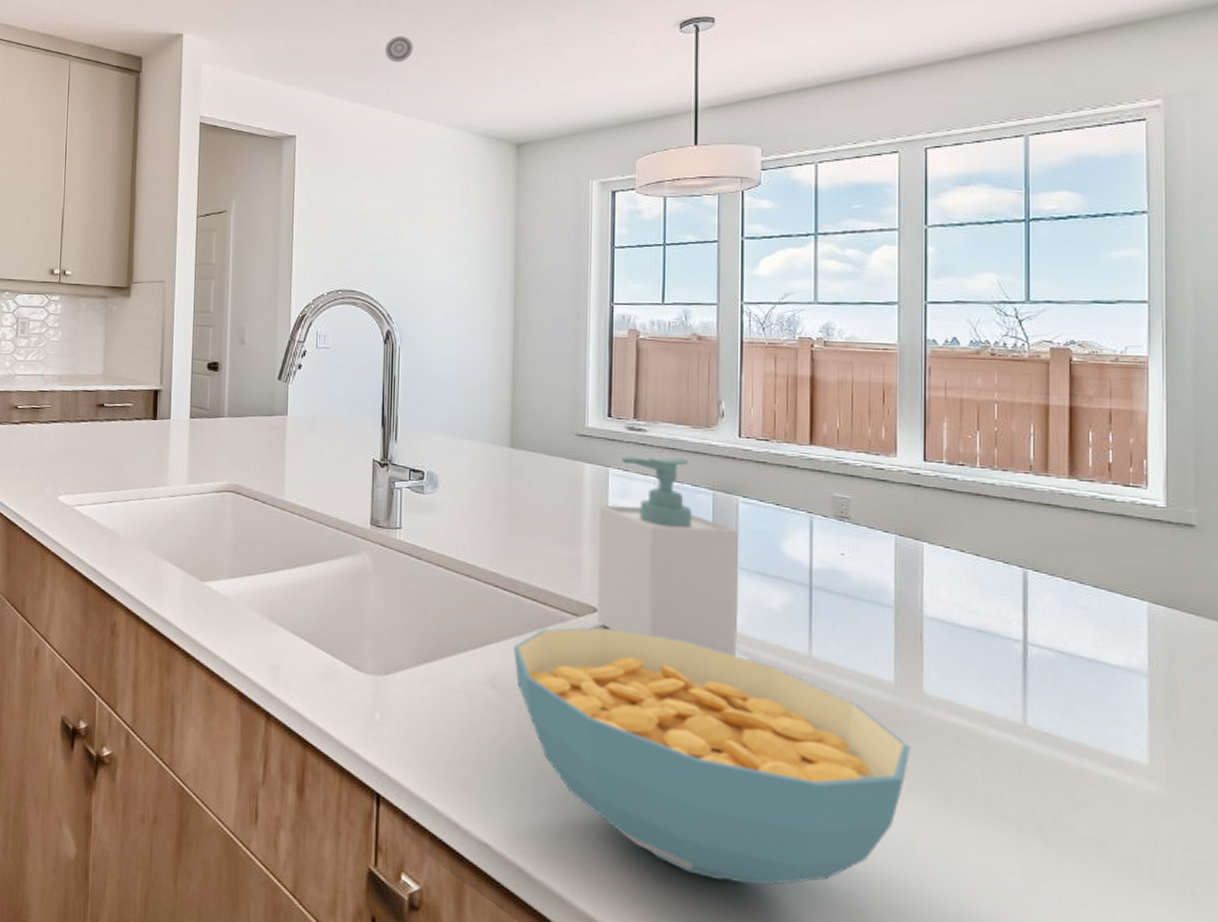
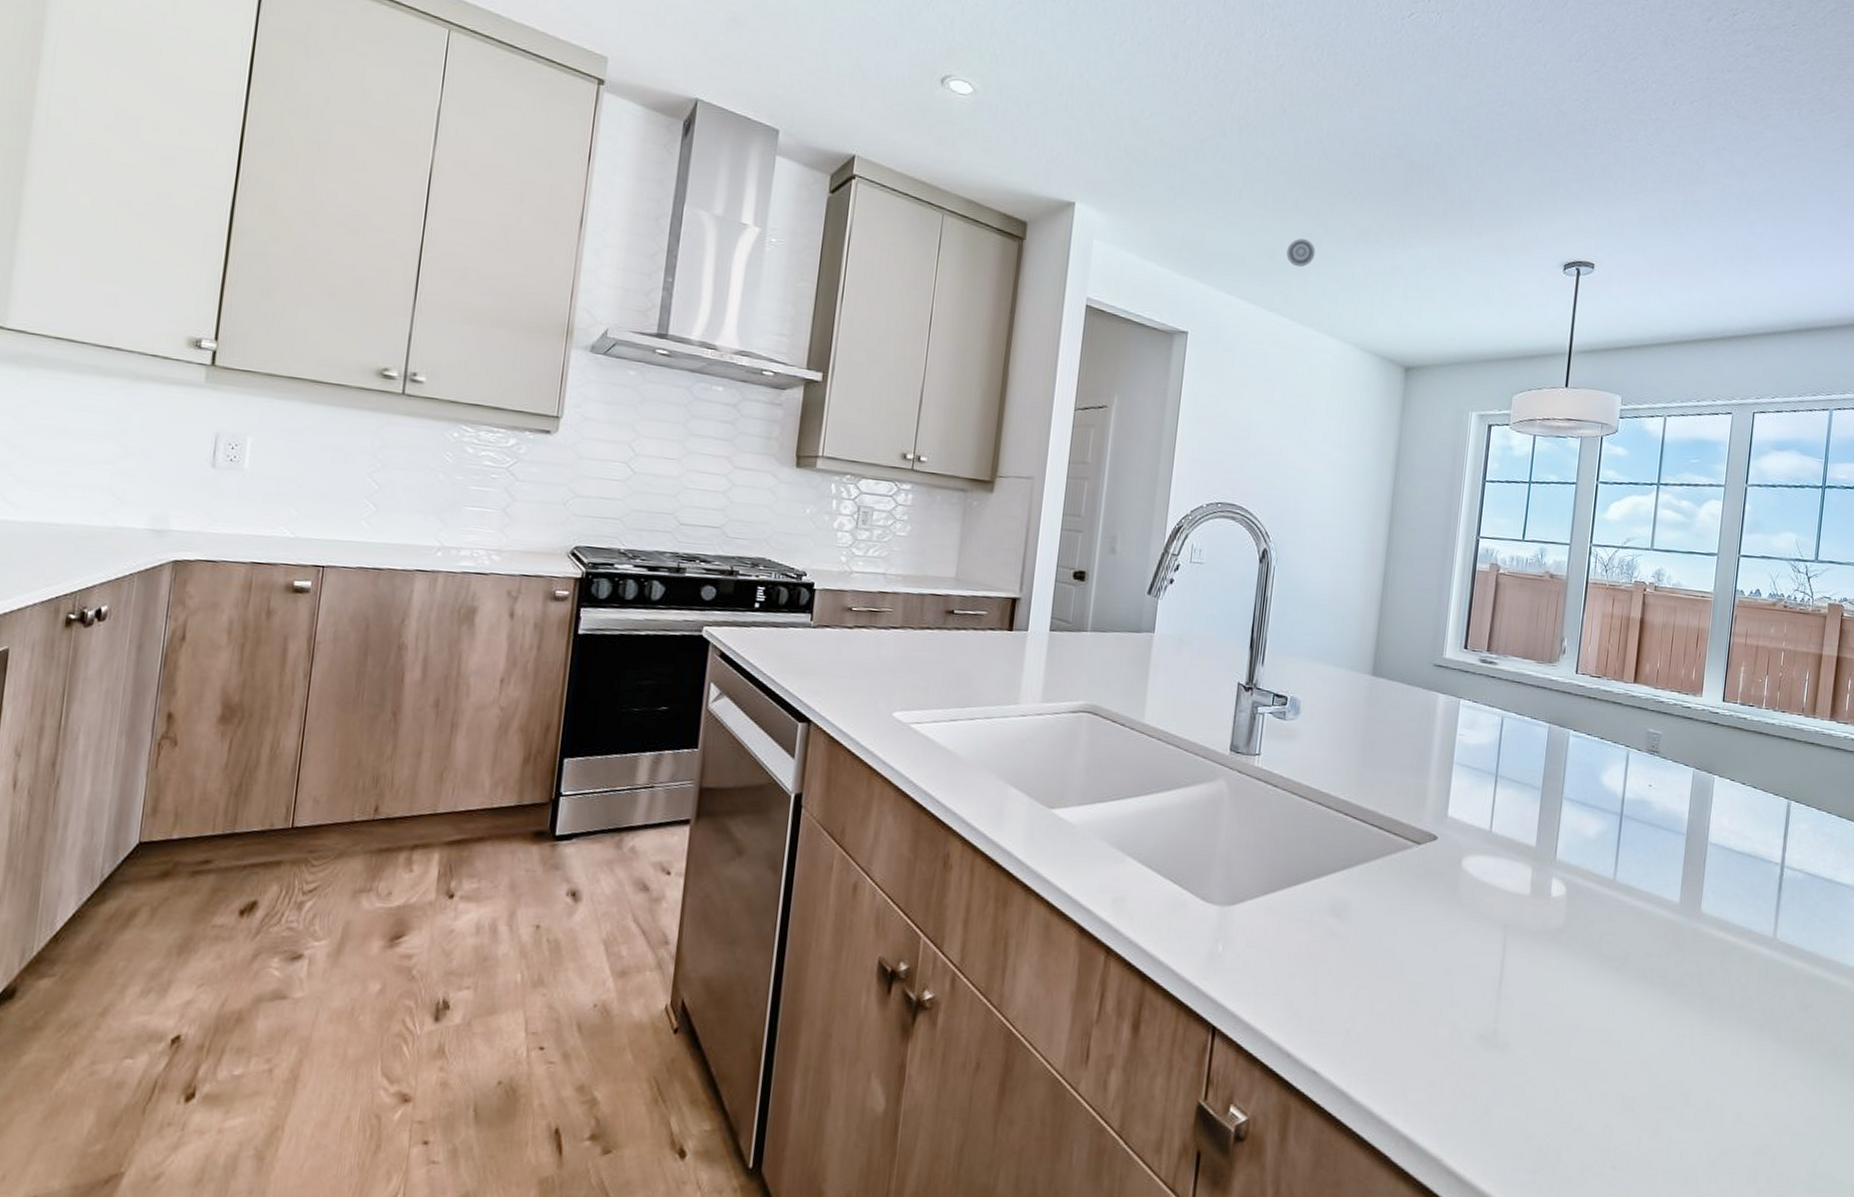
cereal bowl: present [512,627,911,885] -> none [1356,854,1686,1094]
soap bottle: present [597,456,739,657] -> none [1436,688,1566,882]

